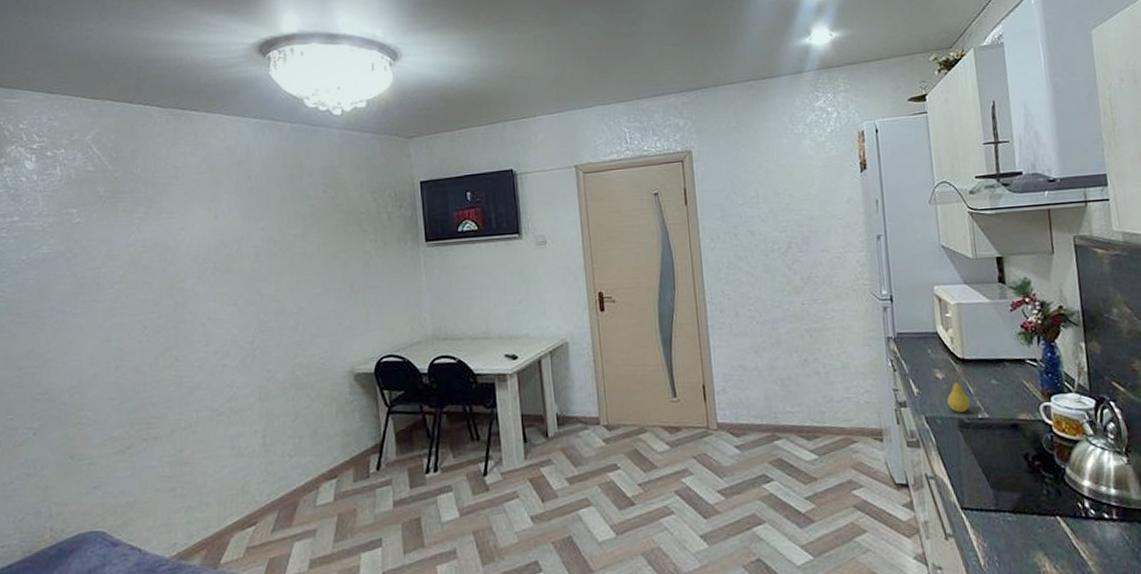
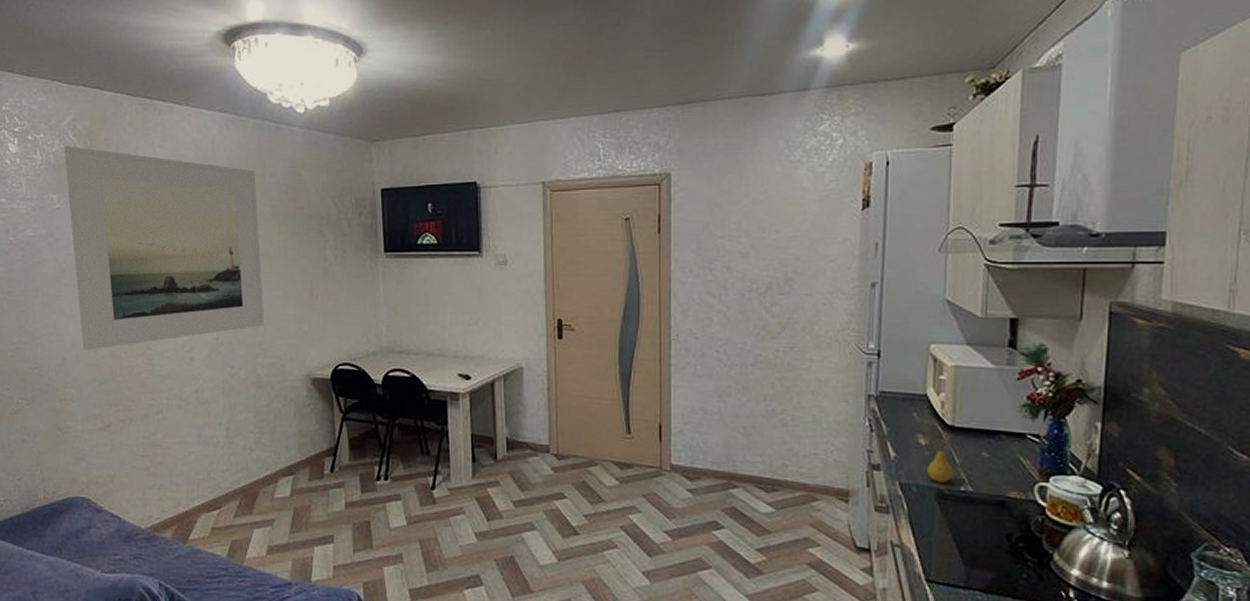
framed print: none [87,159,304,369] -> present [64,146,265,351]

